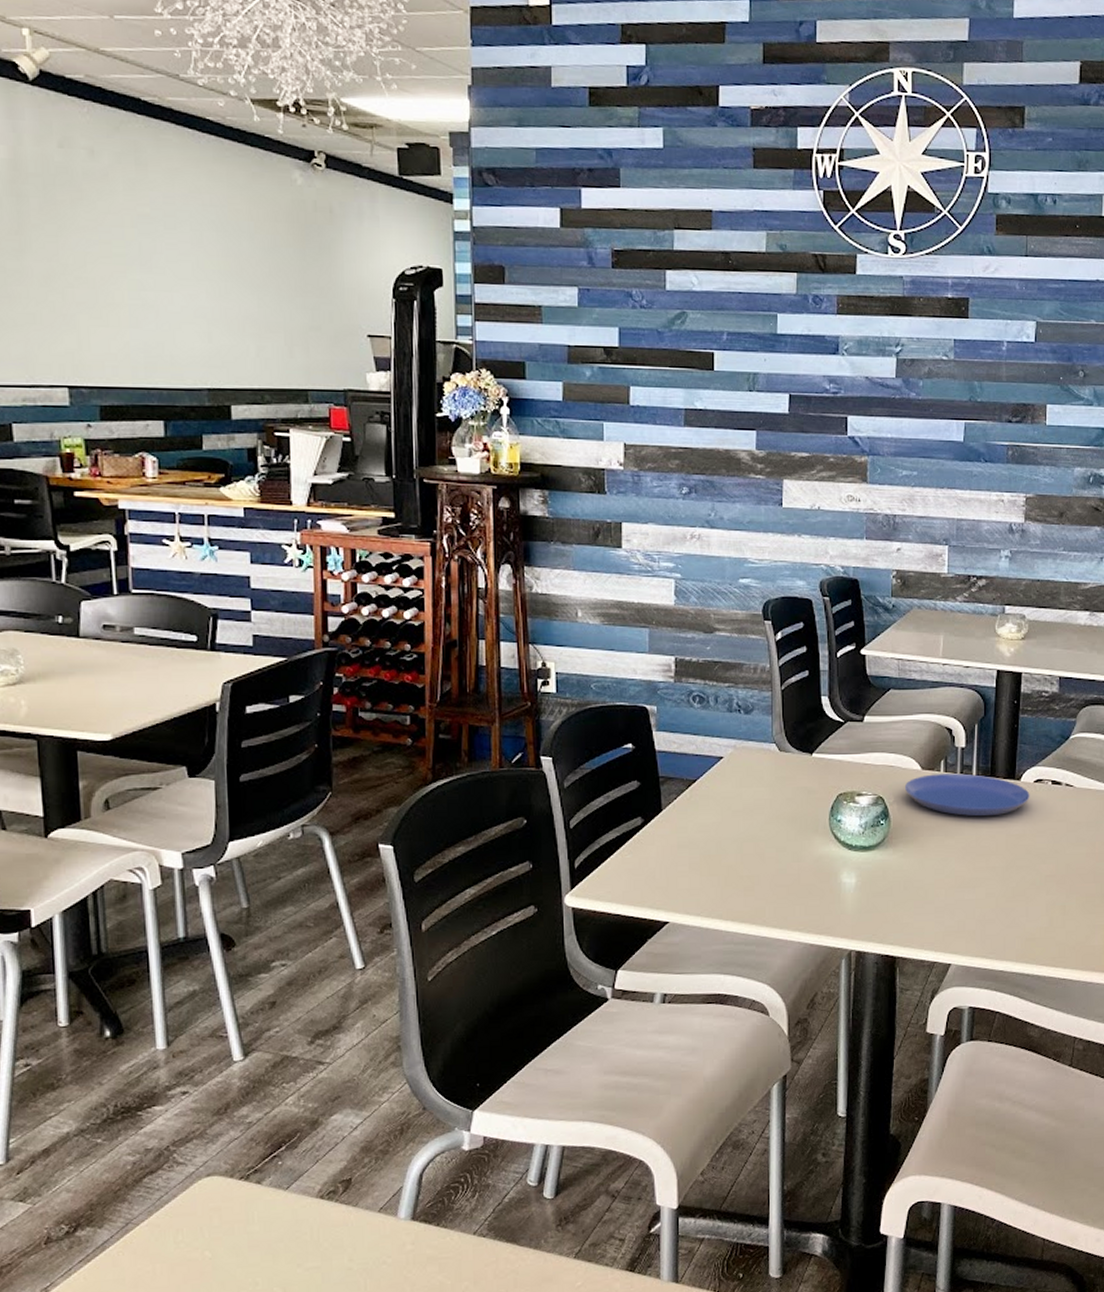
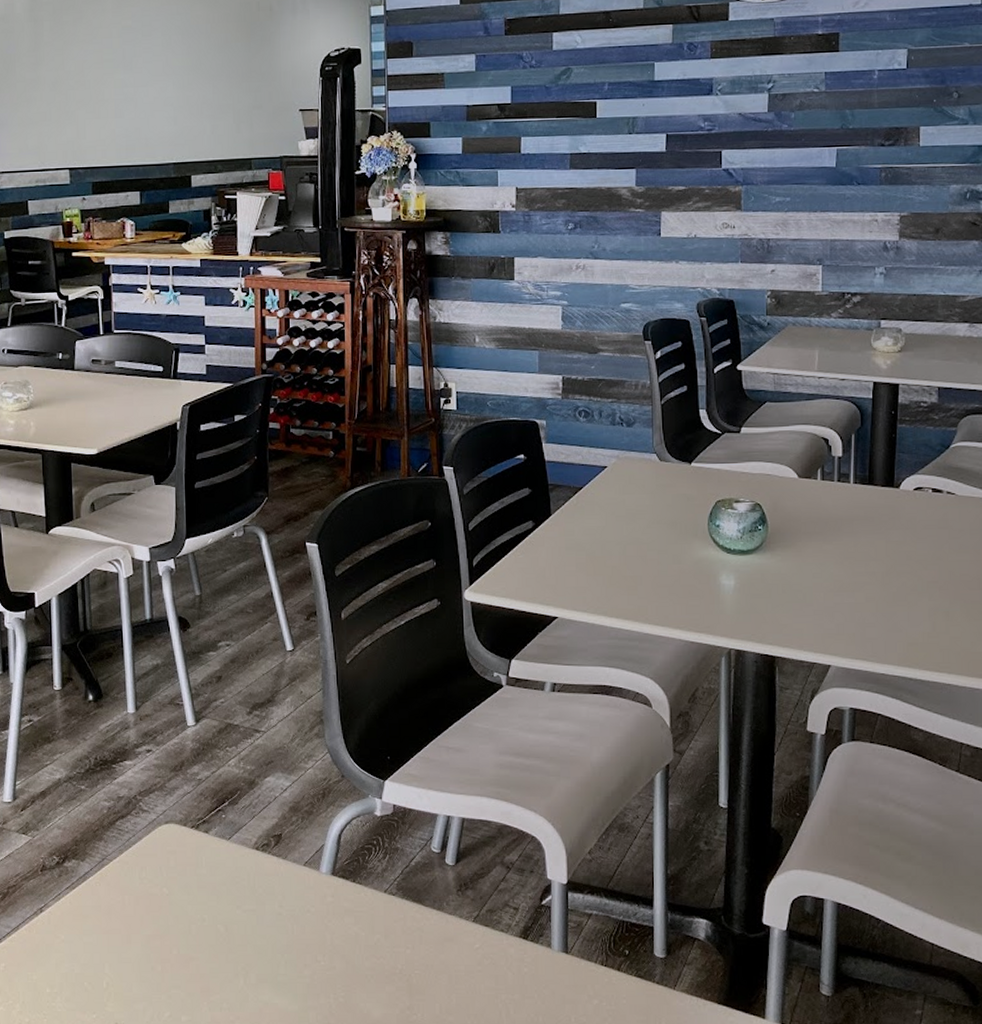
plate: present [904,773,1030,817] -> none [781,481,910,523]

